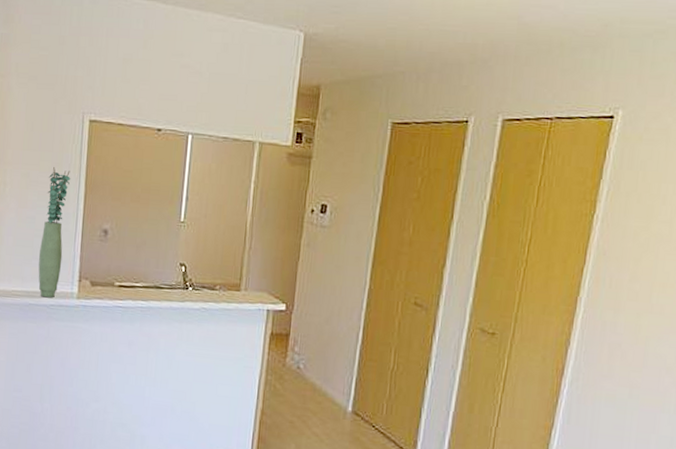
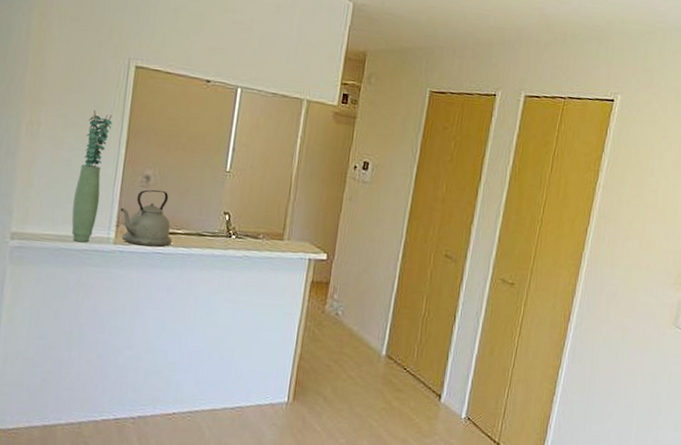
kettle: none [82,243,131,301] -> present [120,189,172,247]

